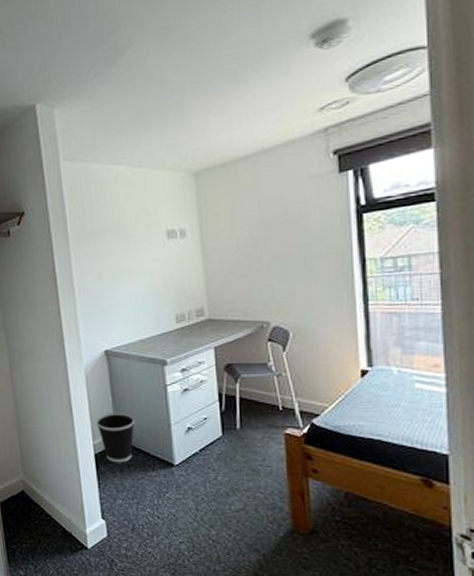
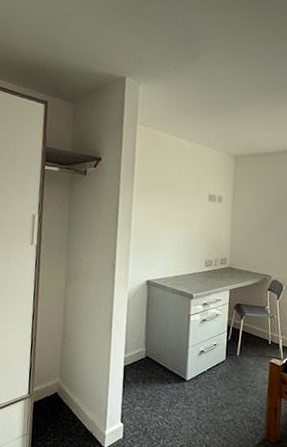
wastebasket: present [95,411,135,463] -> none [129,331,162,375]

